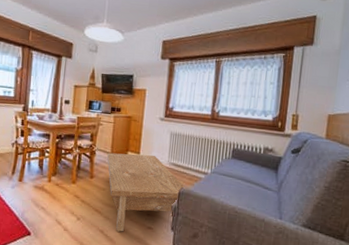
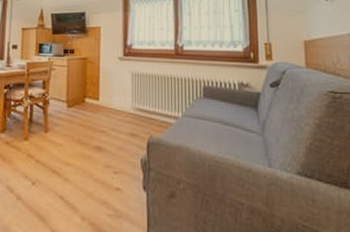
coffee table: present [107,152,186,232] -> none [63,100,155,196]

